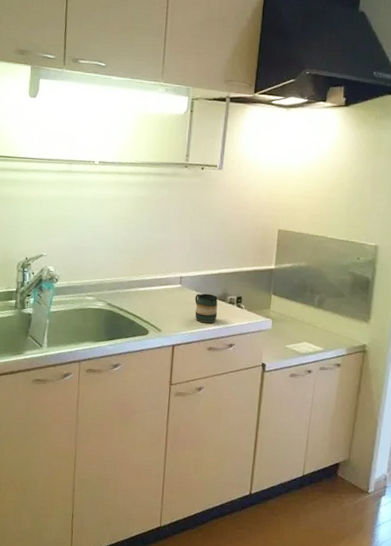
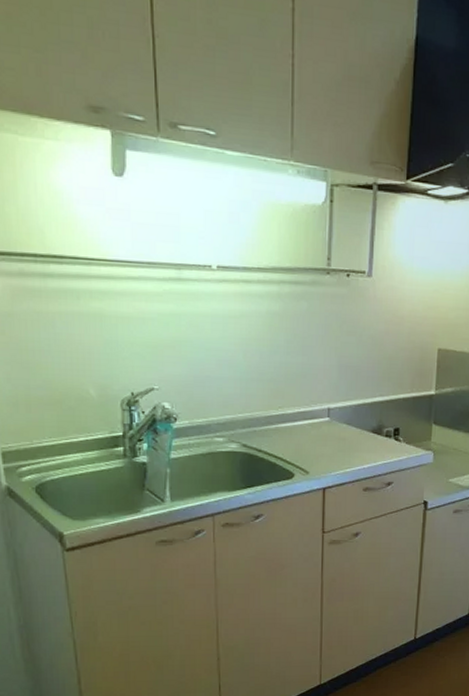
mug: present [194,293,218,324] -> none [346,426,373,461]

